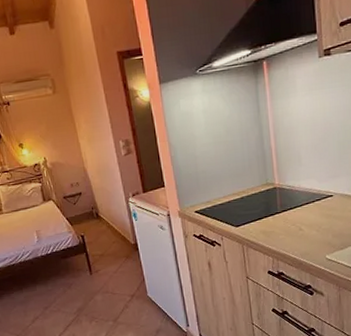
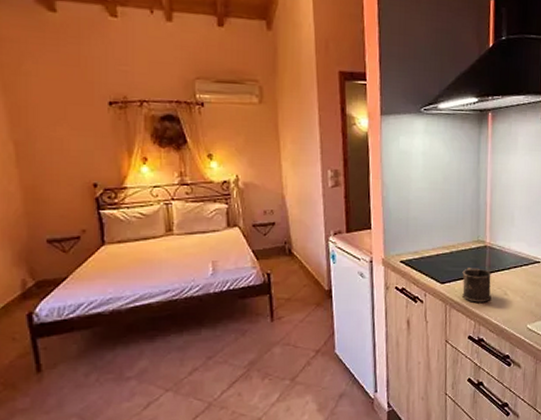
mug: none [255,208,287,241] -> present [462,268,491,303]

